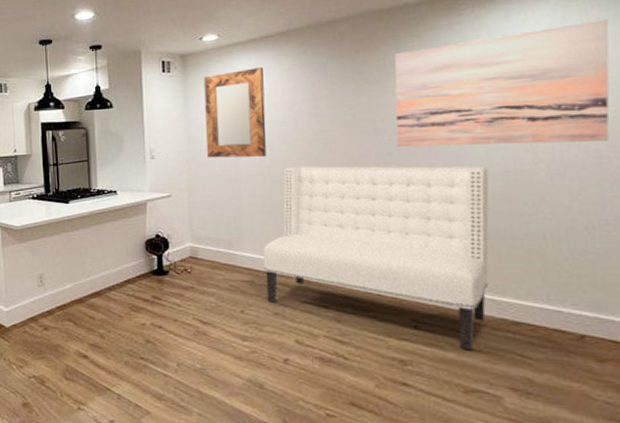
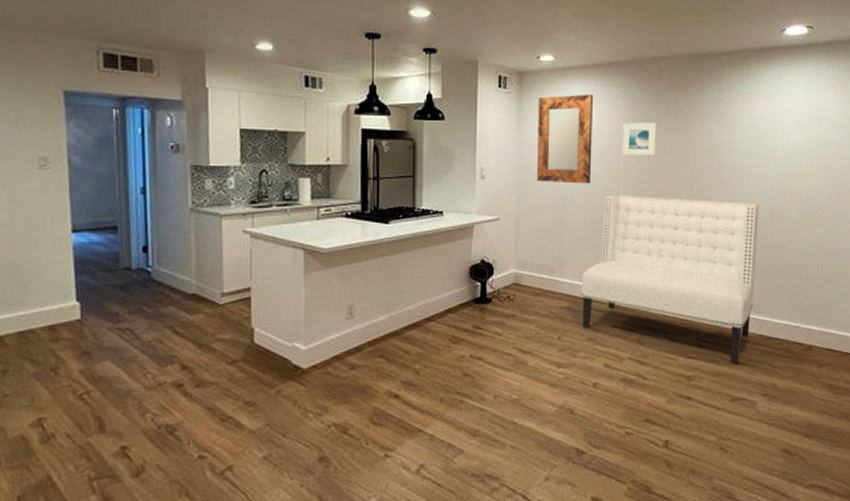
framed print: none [300,88,342,125] -> present [621,122,656,156]
wall art: present [394,19,610,148] -> none [695,88,842,187]

